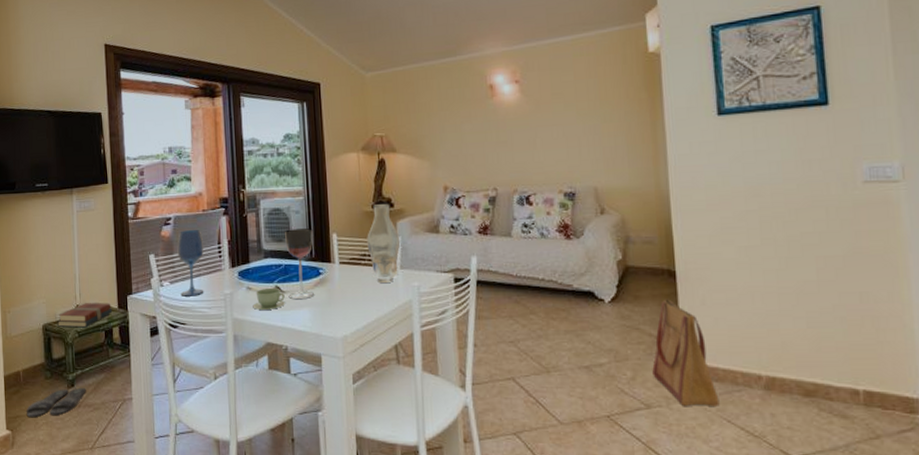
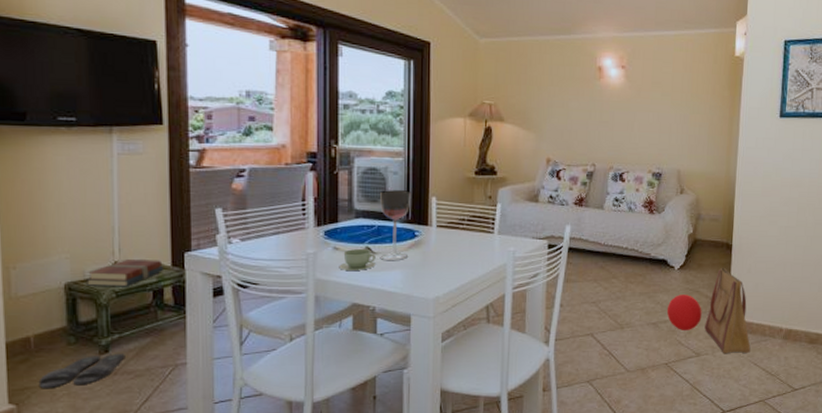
wineglass: present [177,230,204,297] -> none [251,184,284,255]
vase: present [367,203,401,284] -> none [467,170,500,248]
ball: none [600,333,647,376] -> present [666,295,702,330]

